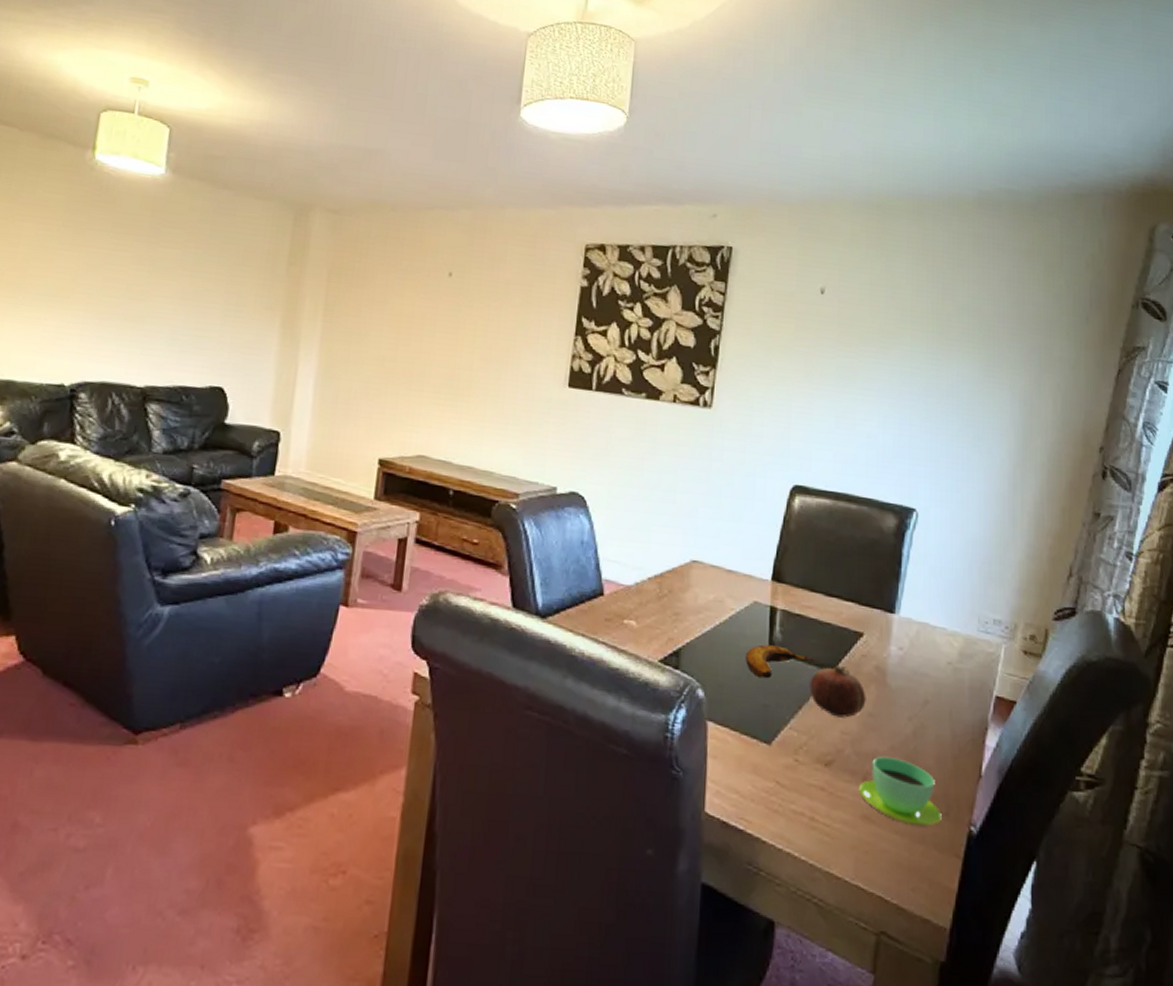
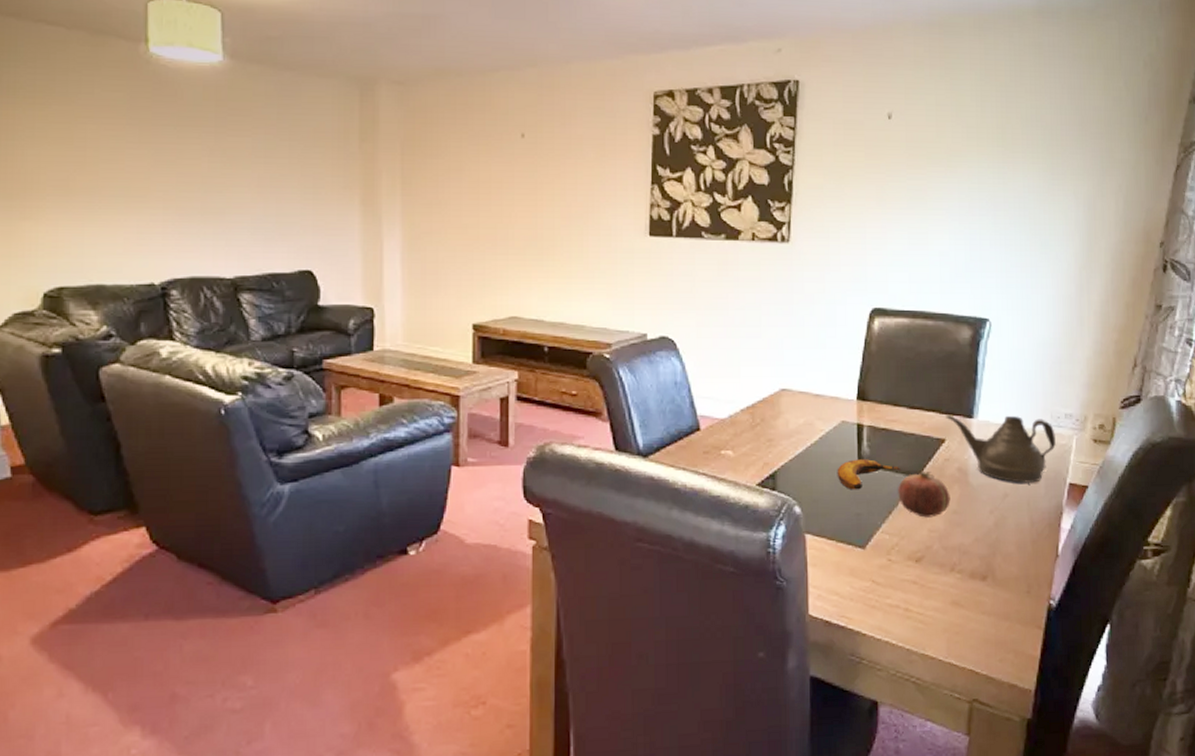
cup: present [858,756,942,827] -> none [947,547,1024,606]
teapot: none [865,606,982,692] -> present [946,414,1056,483]

